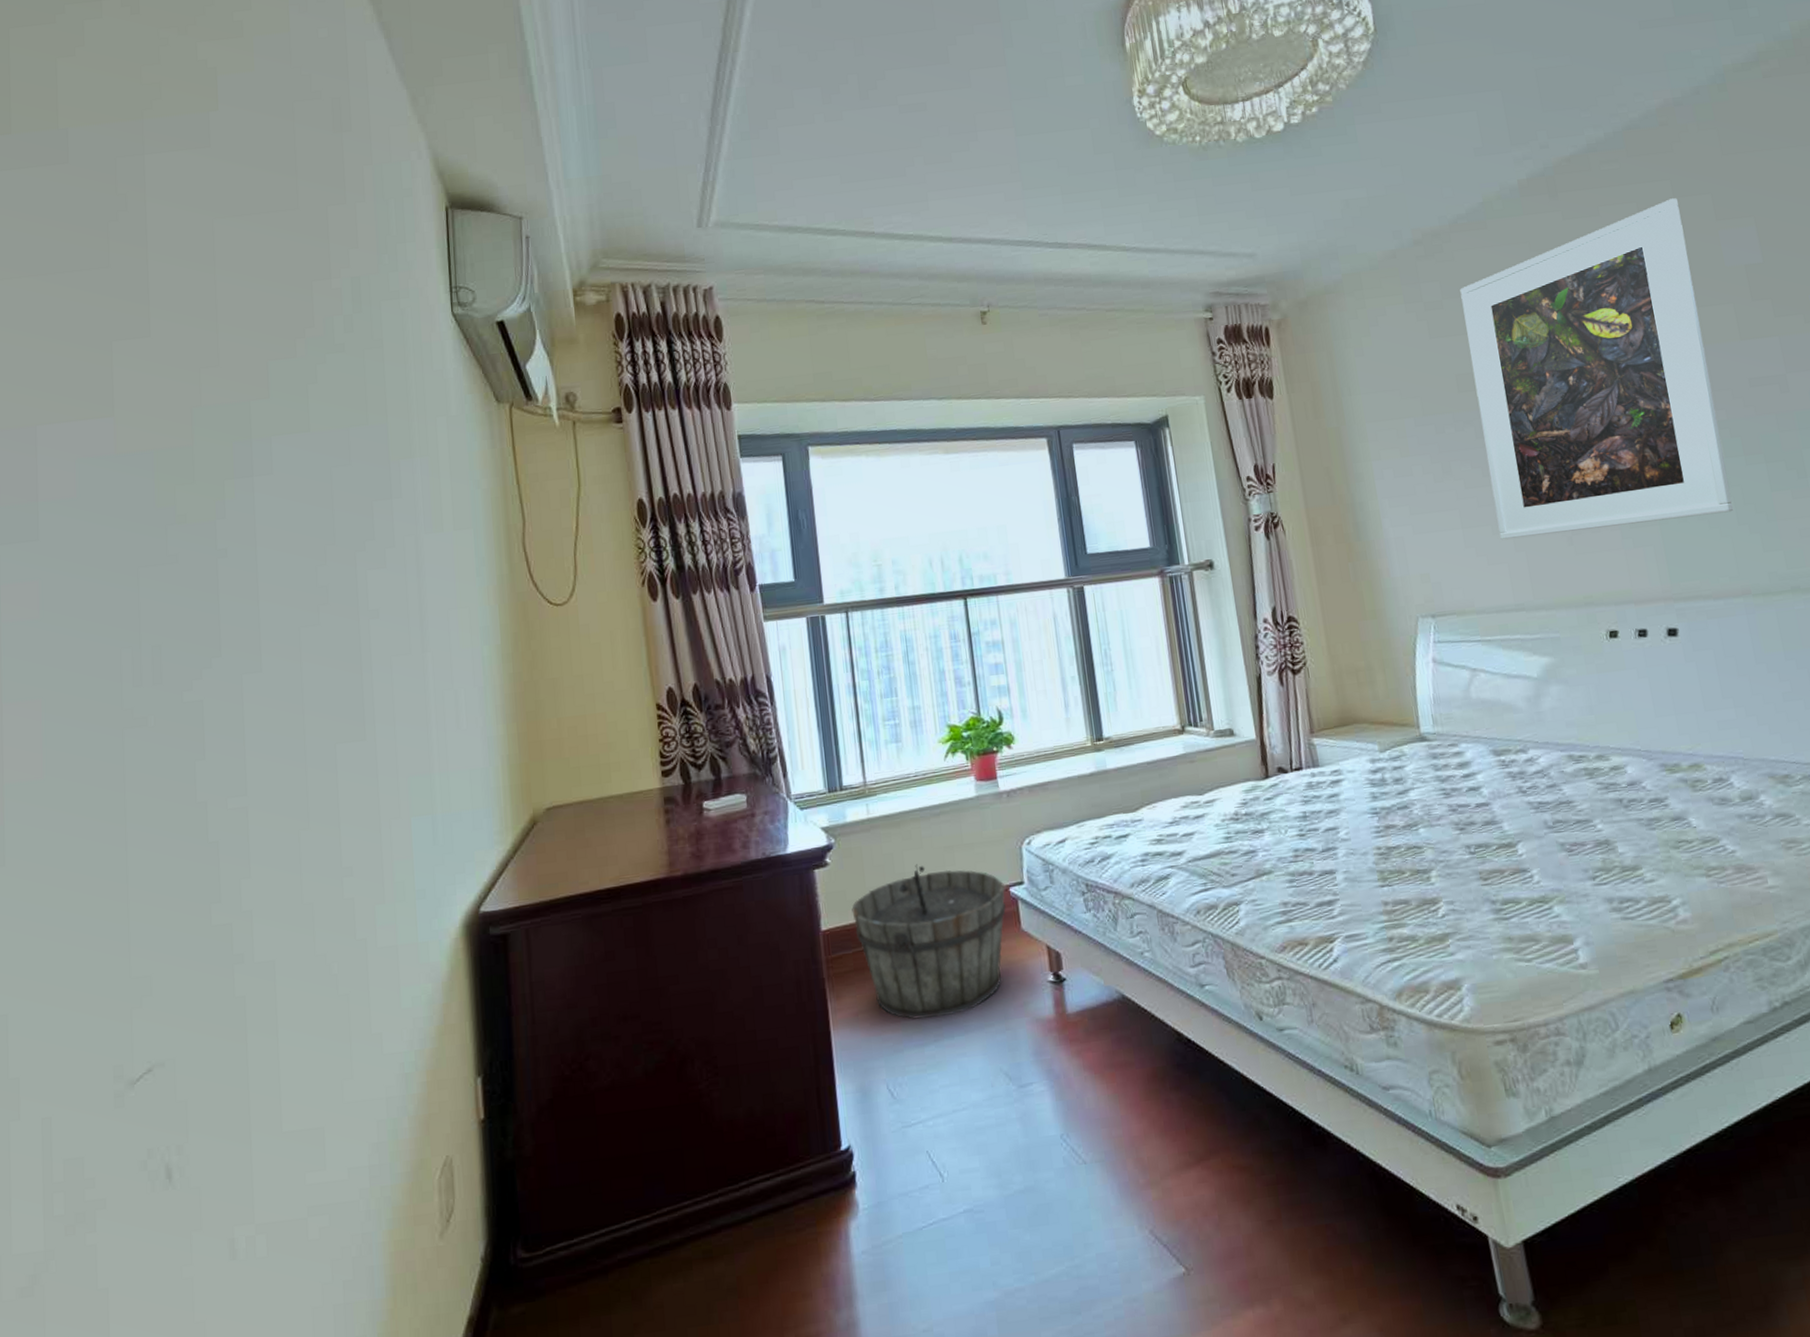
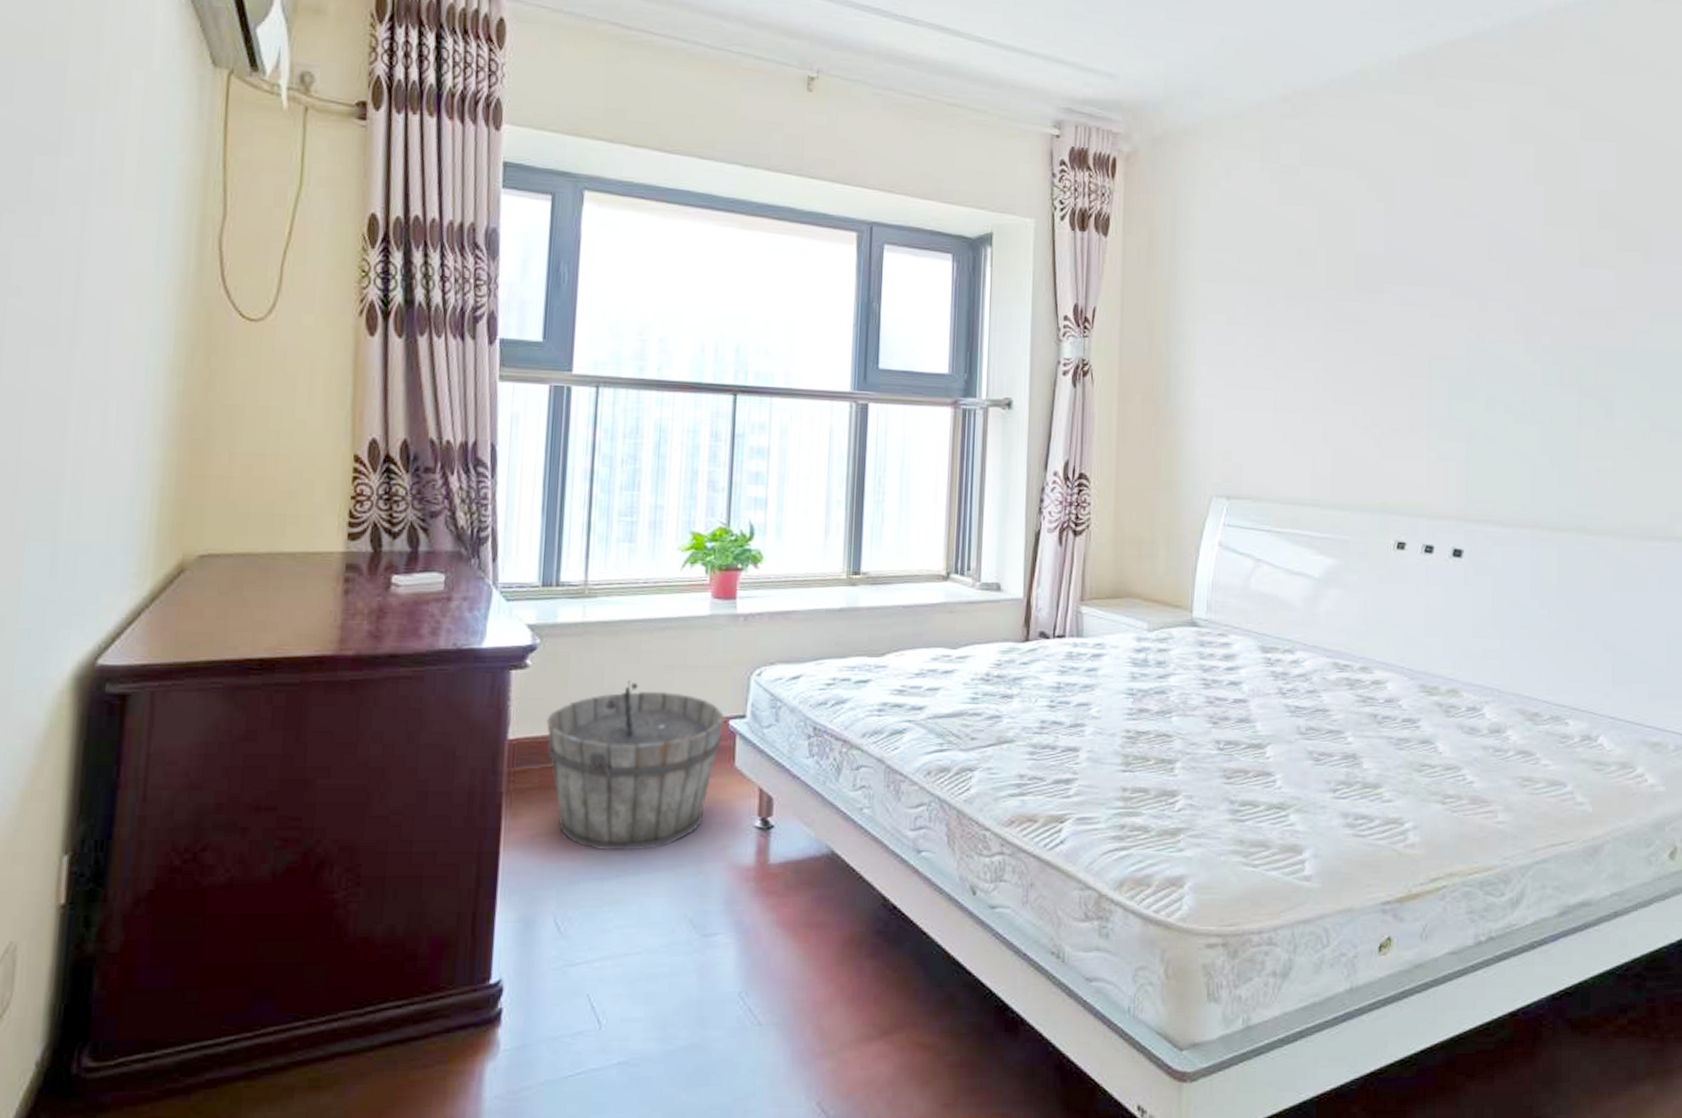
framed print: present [1460,198,1733,540] -> none [1310,107,1548,441]

